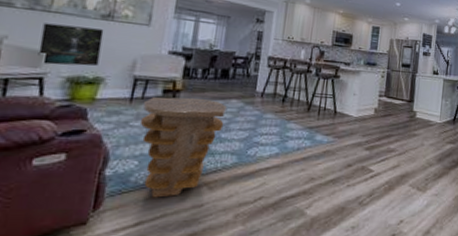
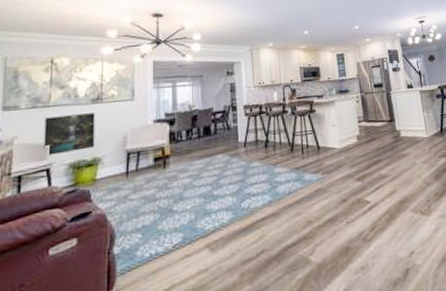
side table: present [139,97,227,198] -> none [137,159,214,270]

